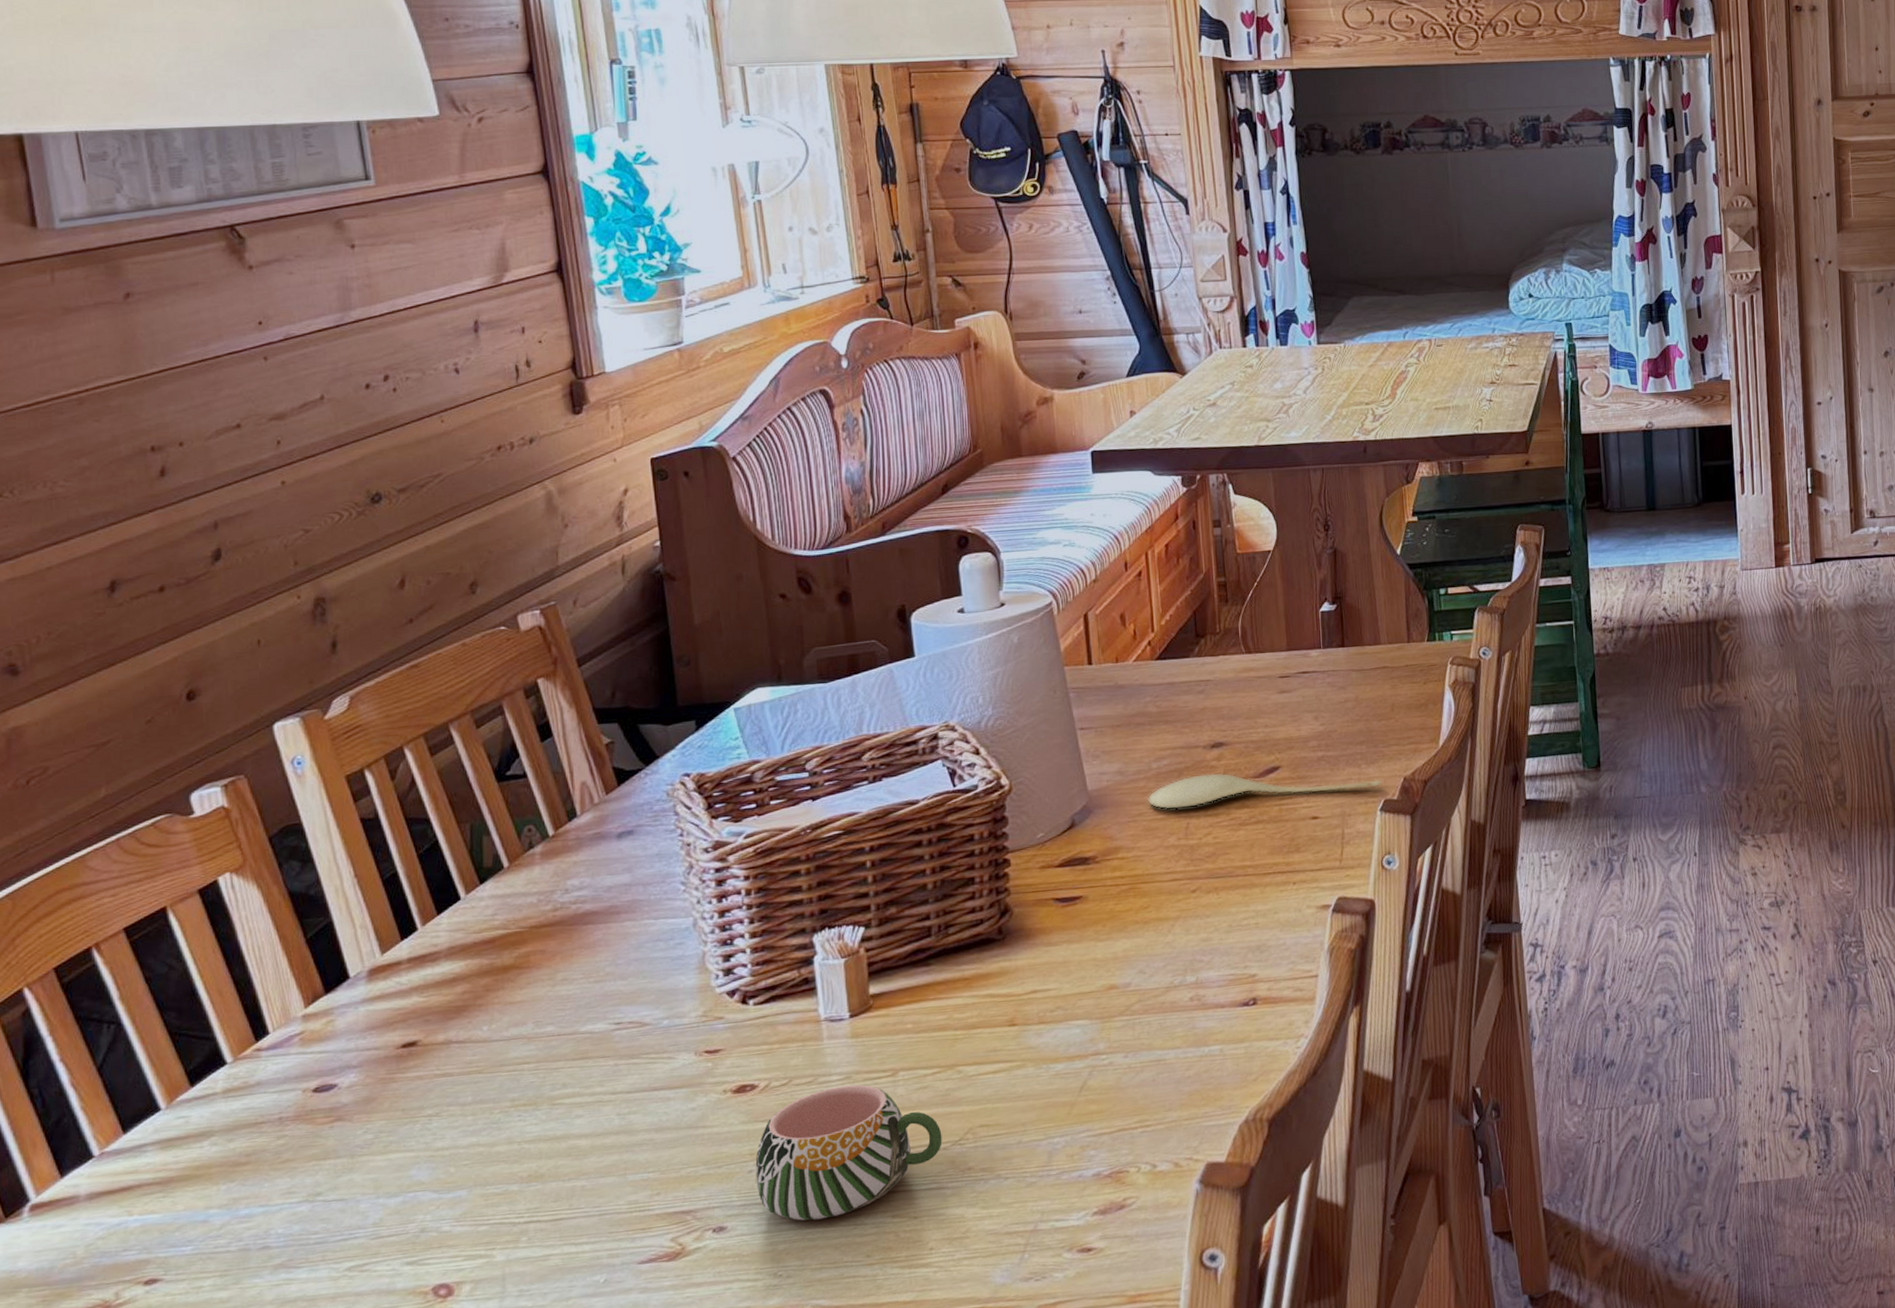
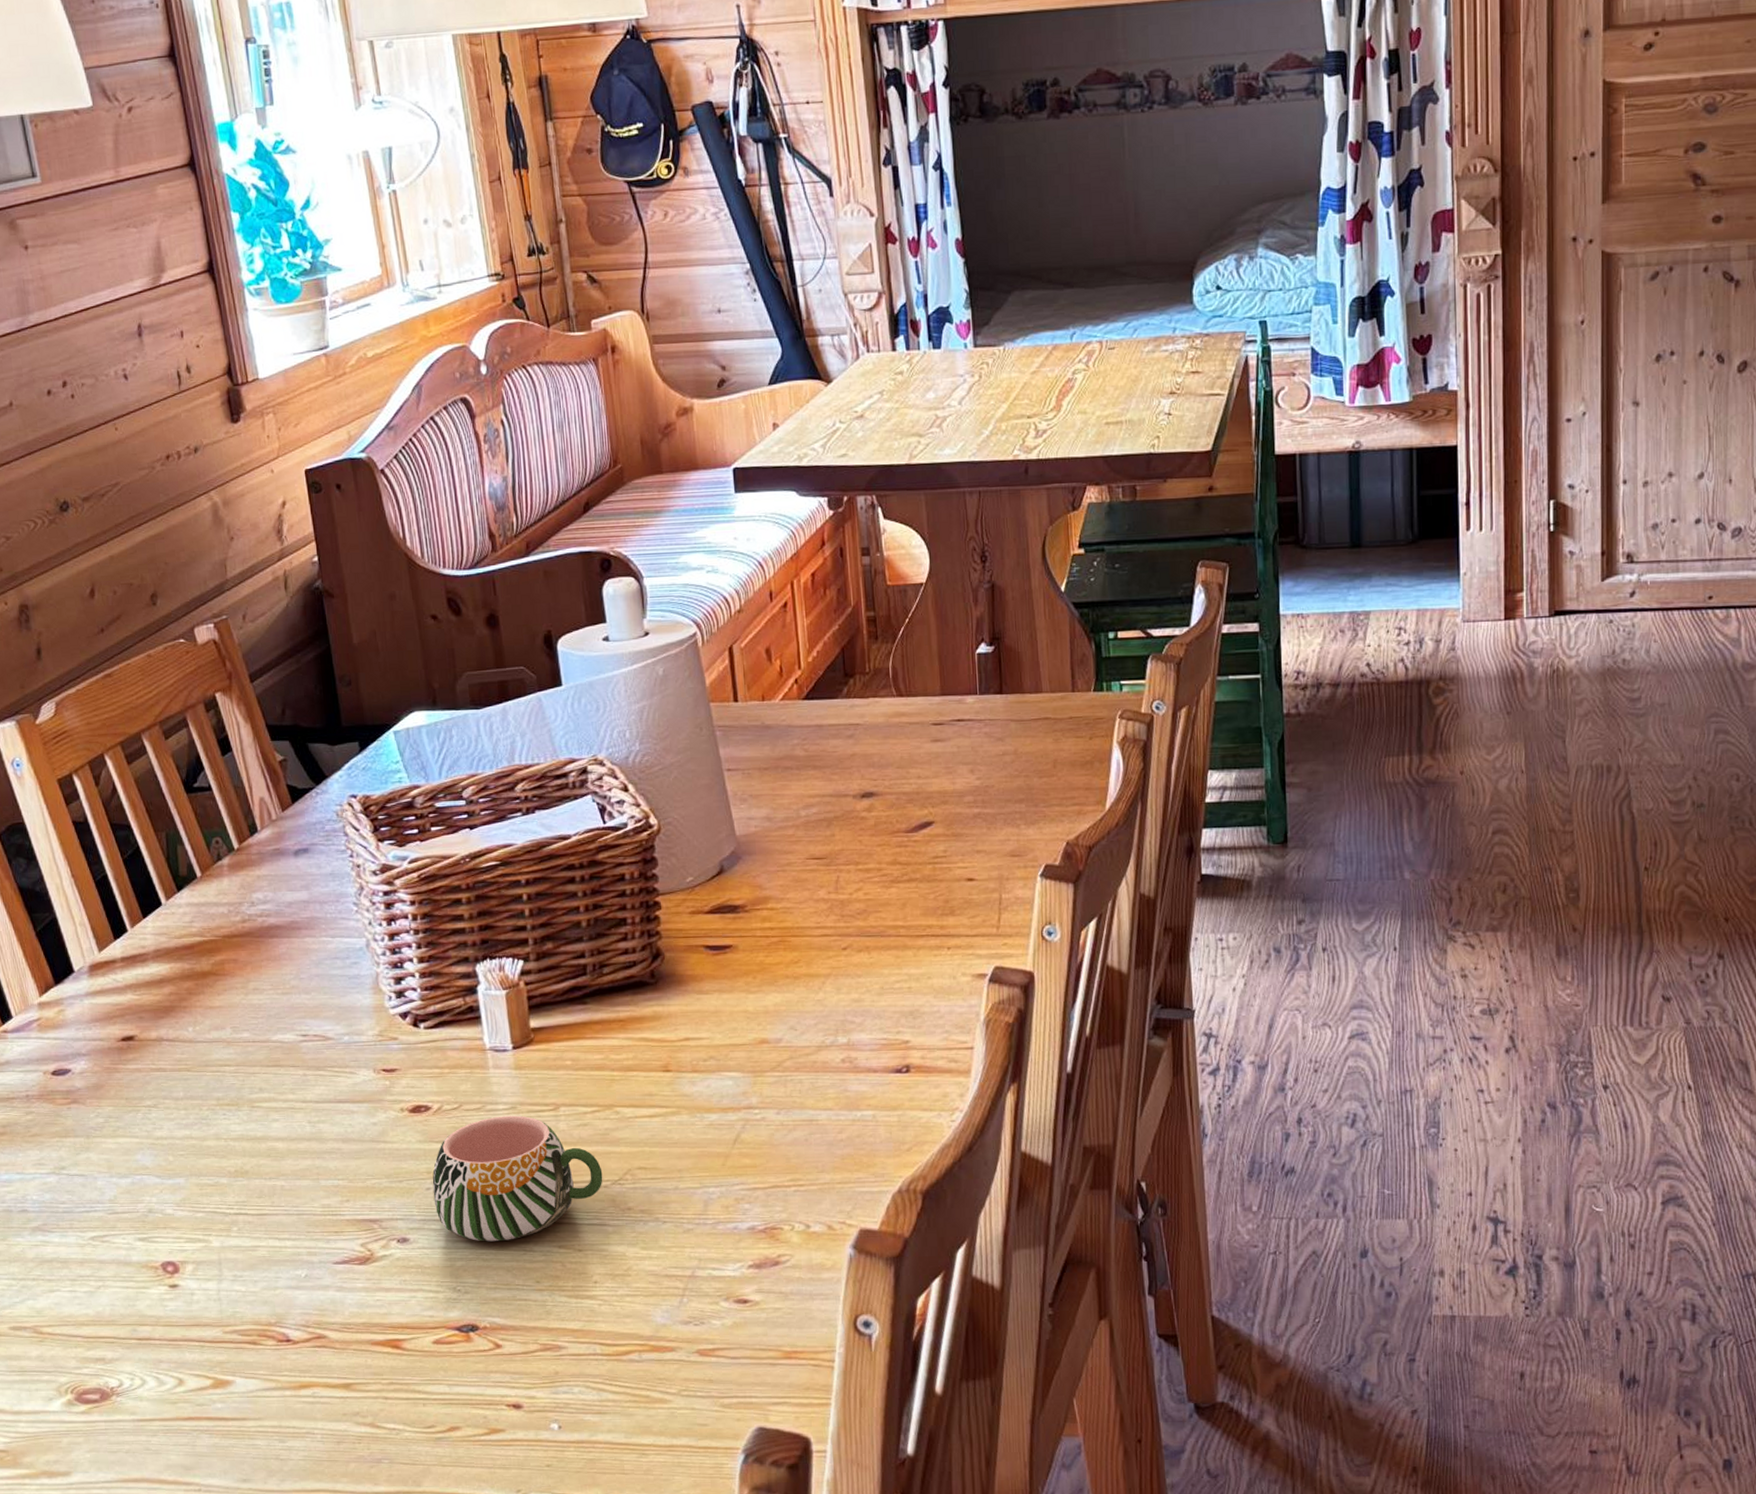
spoon: present [1147,772,1382,810] -> none [796,824,1042,861]

